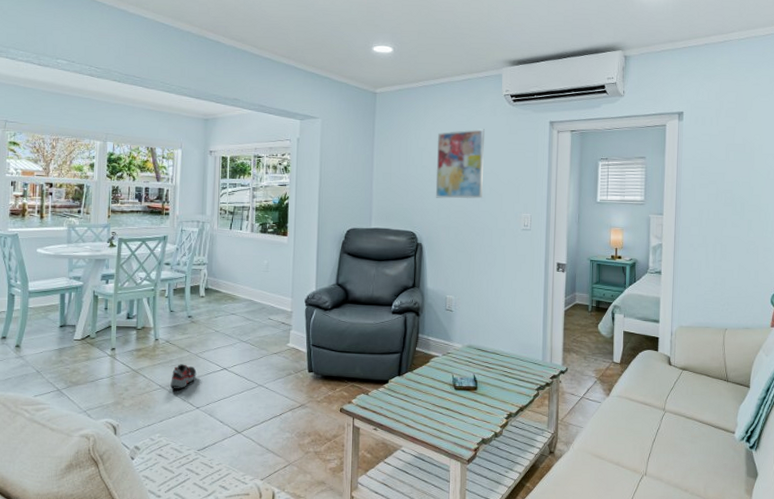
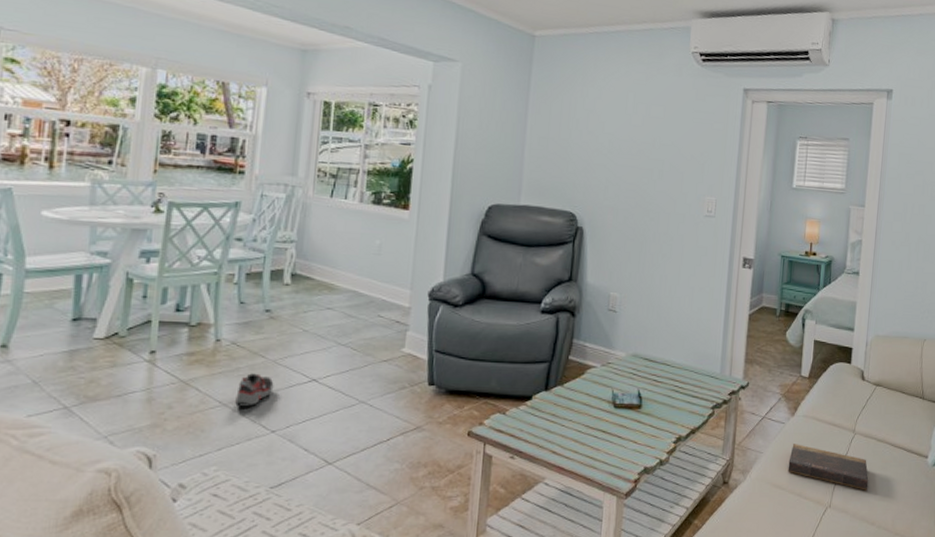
wall art: present [435,129,485,199] -> none [602,90,667,176]
book: none [606,420,680,461] -> present [787,444,869,491]

